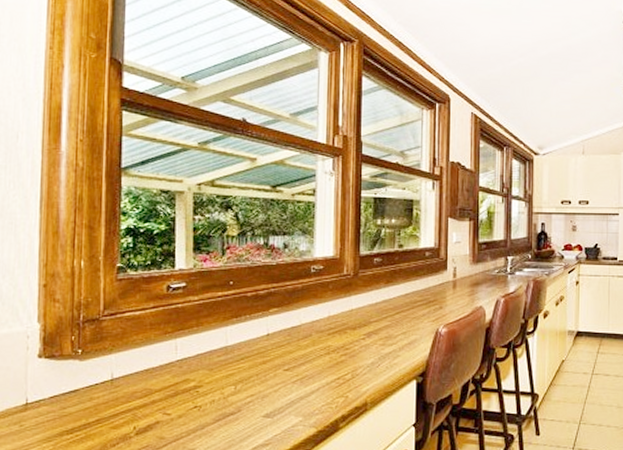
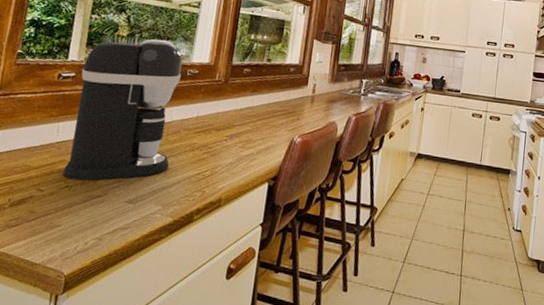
coffee maker: none [189,236,304,399] -> present [63,39,183,181]

